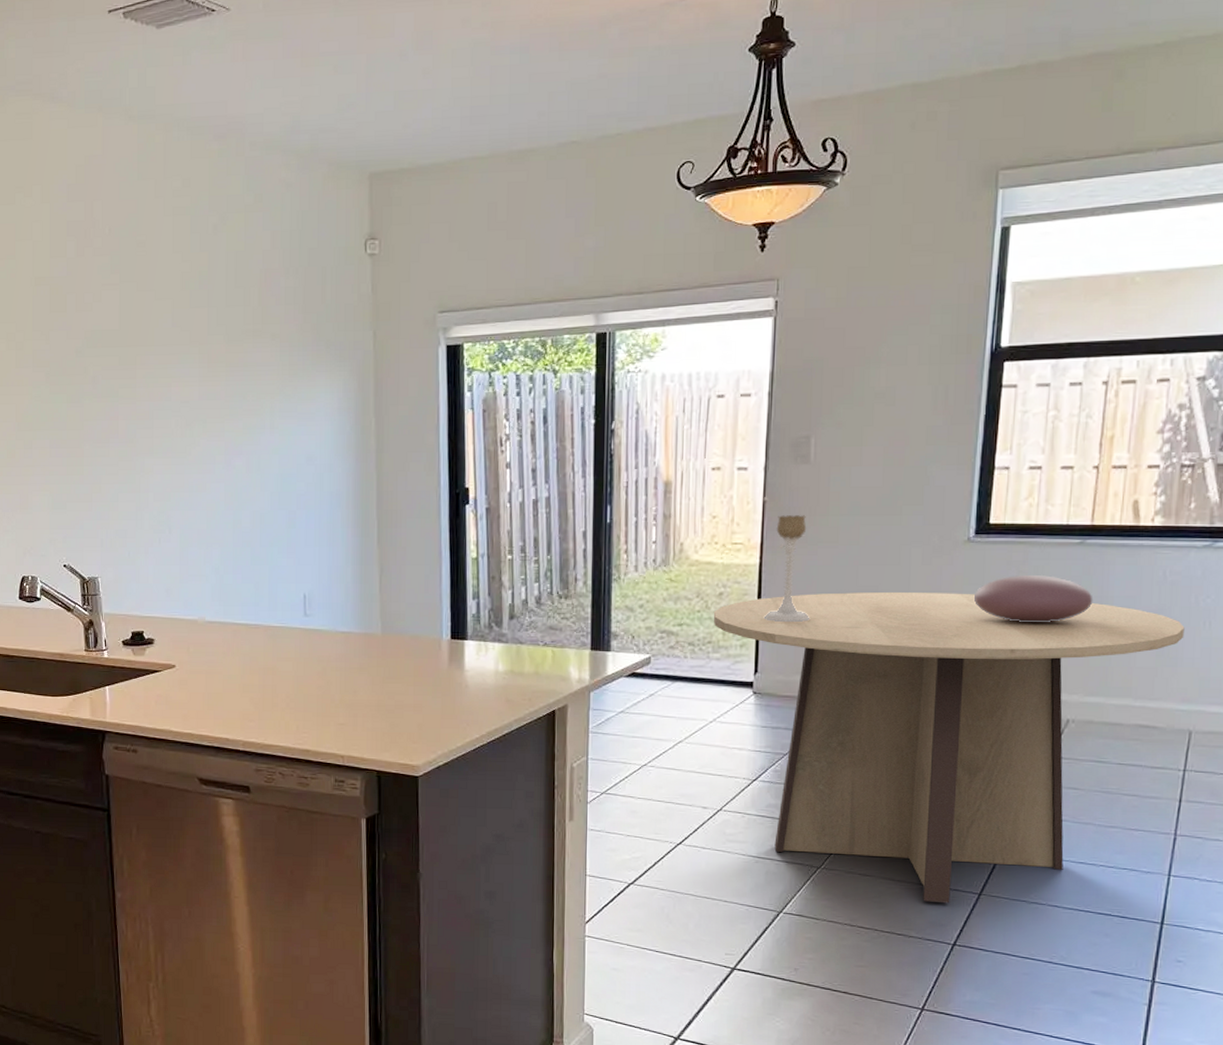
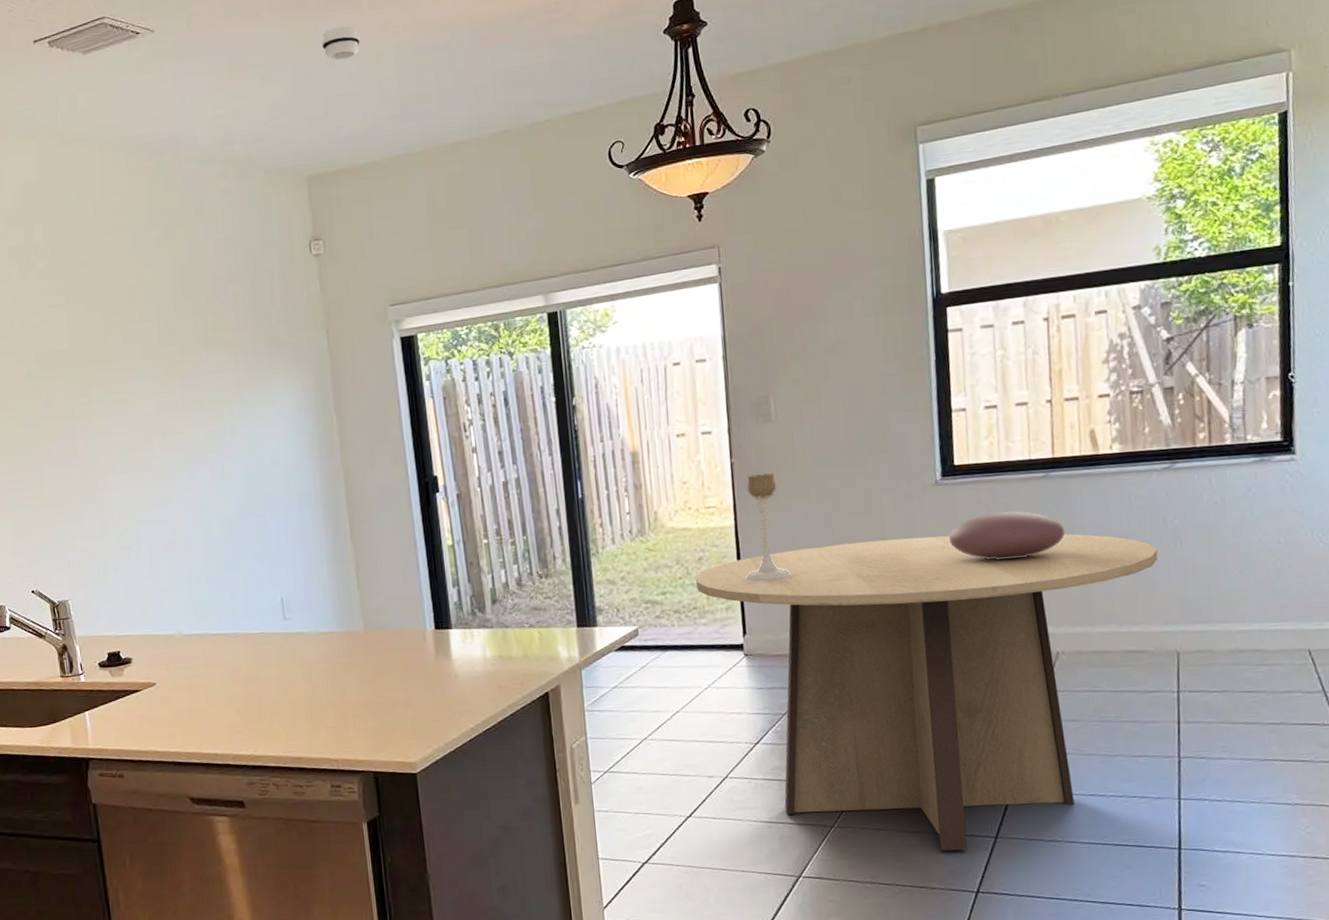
smoke detector: none [397,19,437,55] -> present [321,26,360,61]

